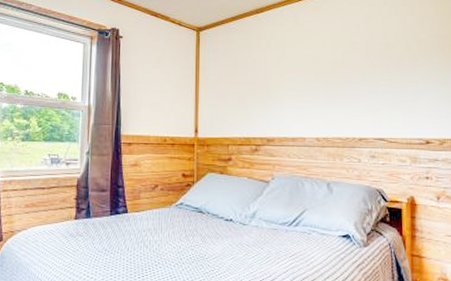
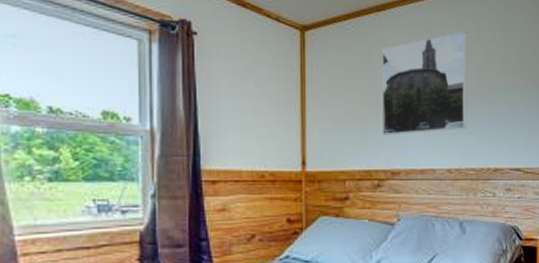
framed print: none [259,25,334,110] -> present [381,32,467,136]

